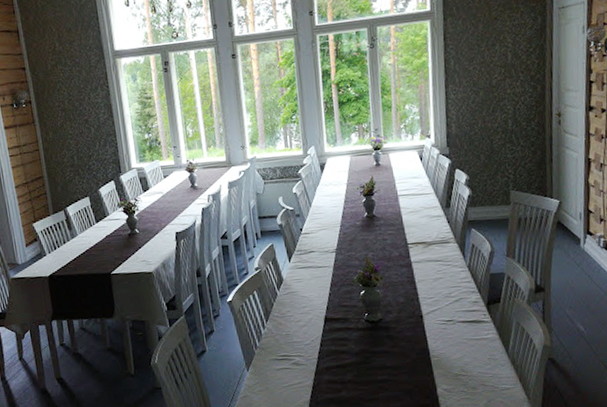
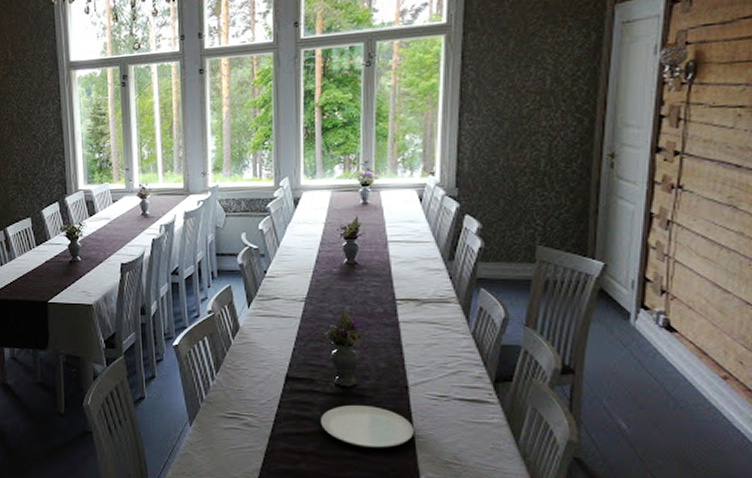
plate: none [355,335,430,372] -> present [320,405,414,449]

